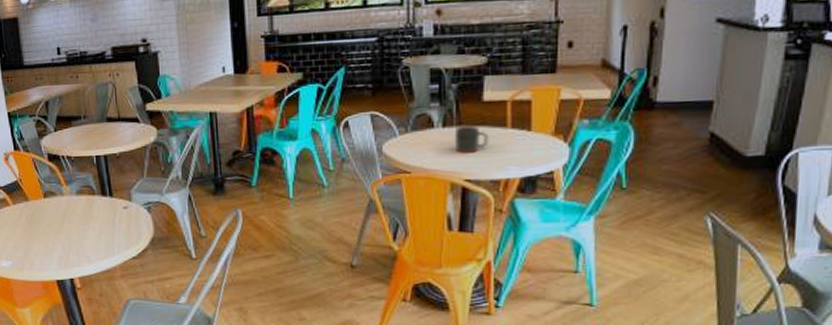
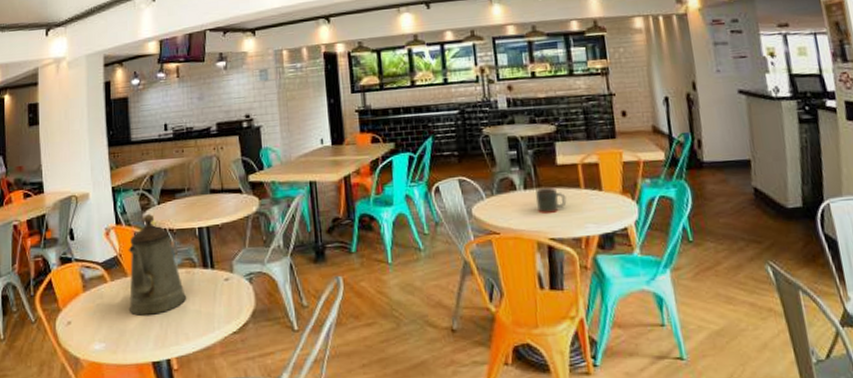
coffee pot: none [27,141,86,238] -> present [128,214,186,316]

